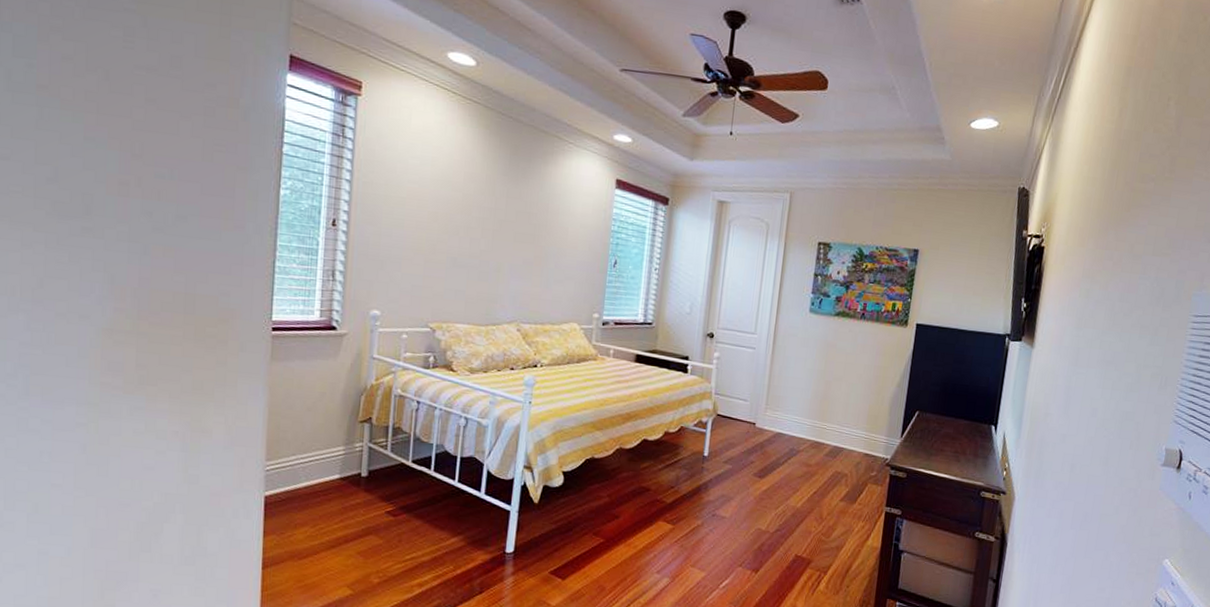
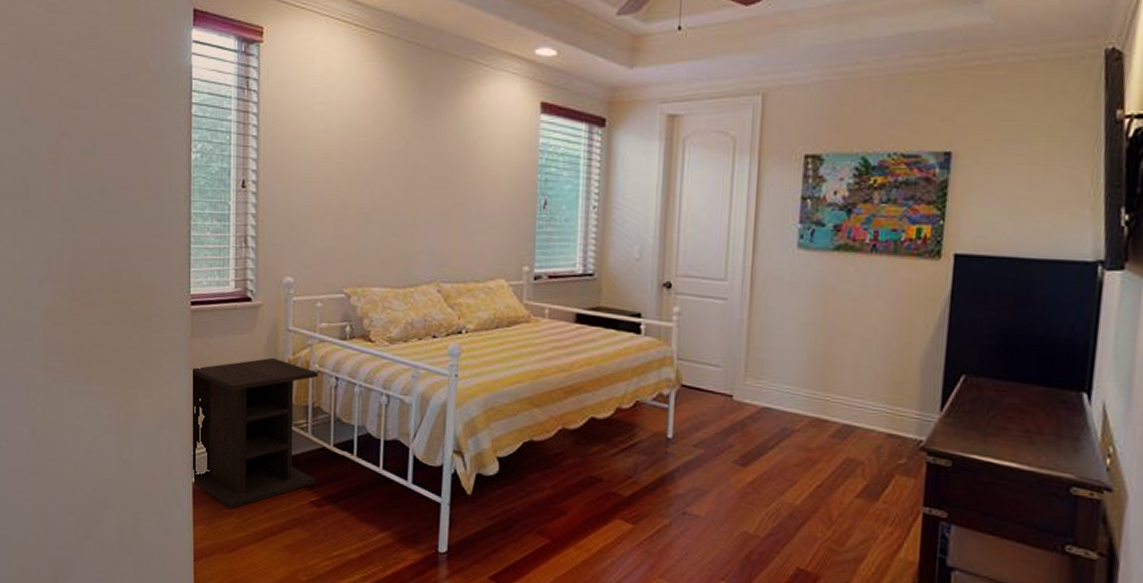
nightstand: none [264,382,401,519] -> present [190,357,318,509]

